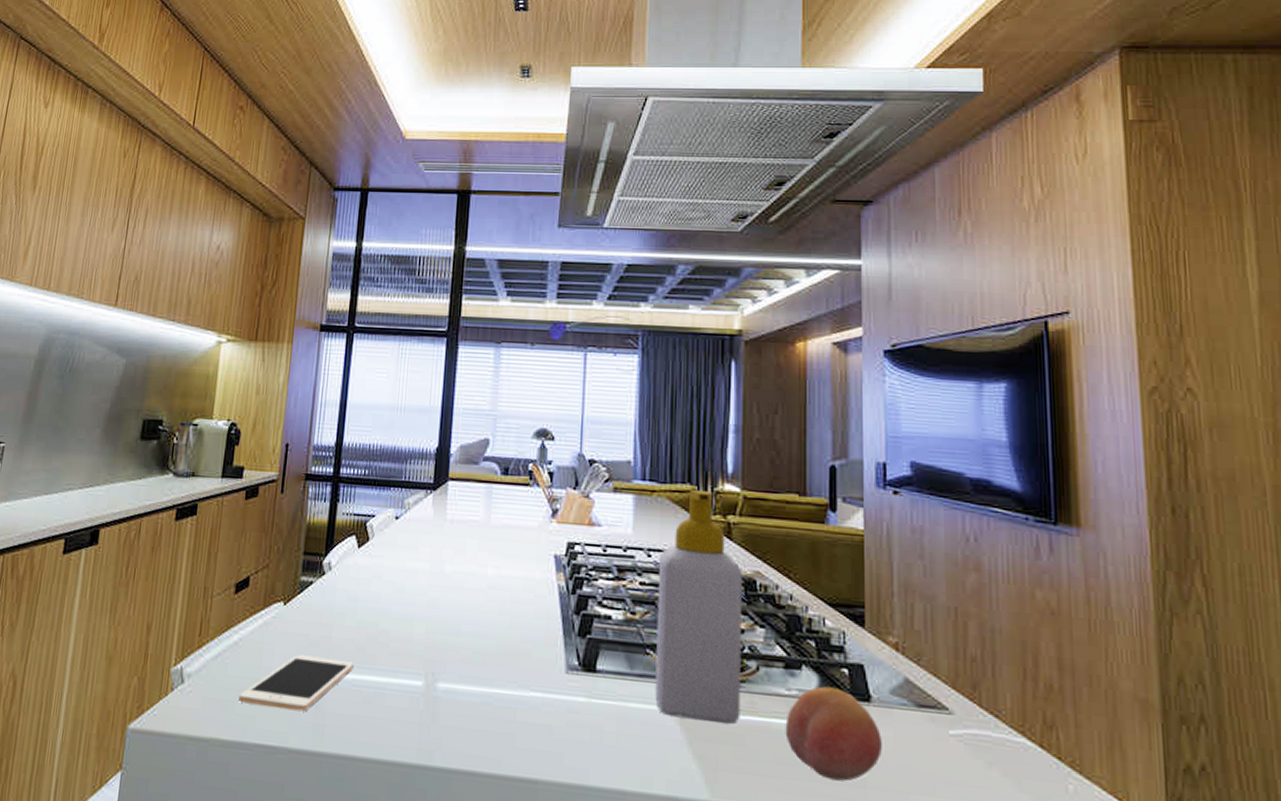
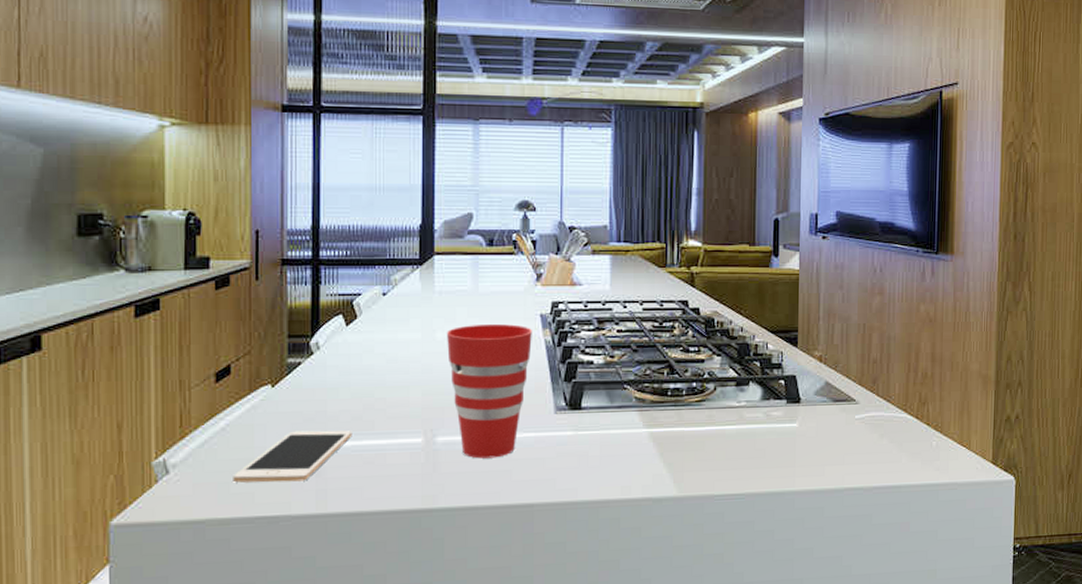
cup: none [455,559,545,717] -> present [447,324,532,459]
soap bottle: present [655,490,742,725] -> none [632,248,703,436]
fruit: present [785,686,882,782] -> none [736,395,807,465]

